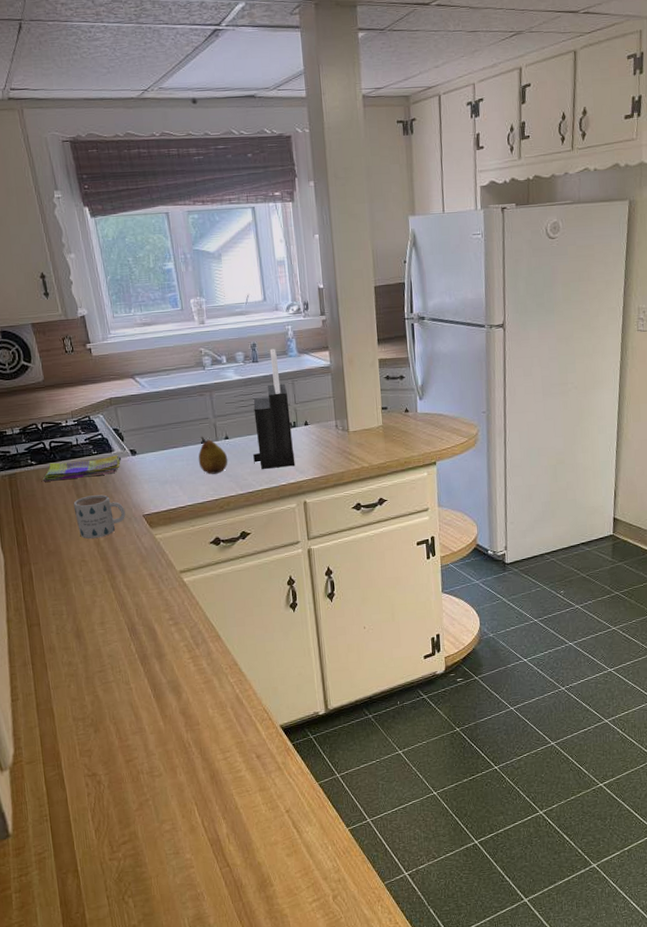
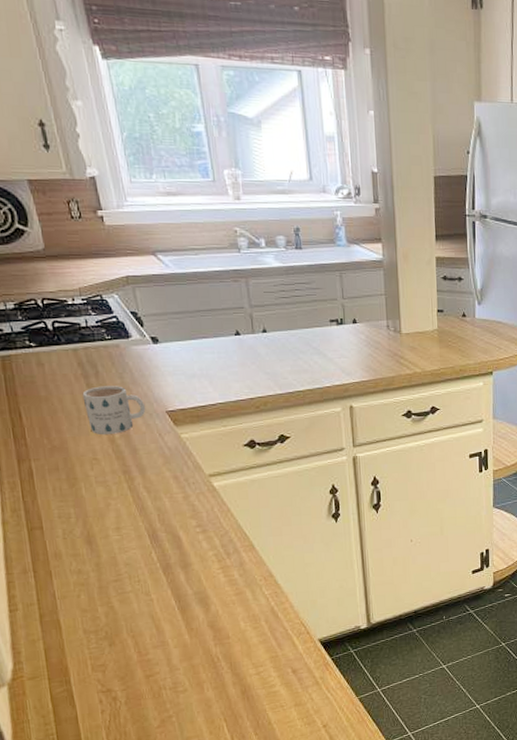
dish towel: present [42,455,122,482] -> none [44,342,141,367]
fruit: present [198,436,228,474] -> none [231,327,266,370]
knife block: present [253,348,295,470] -> none [294,235,342,369]

